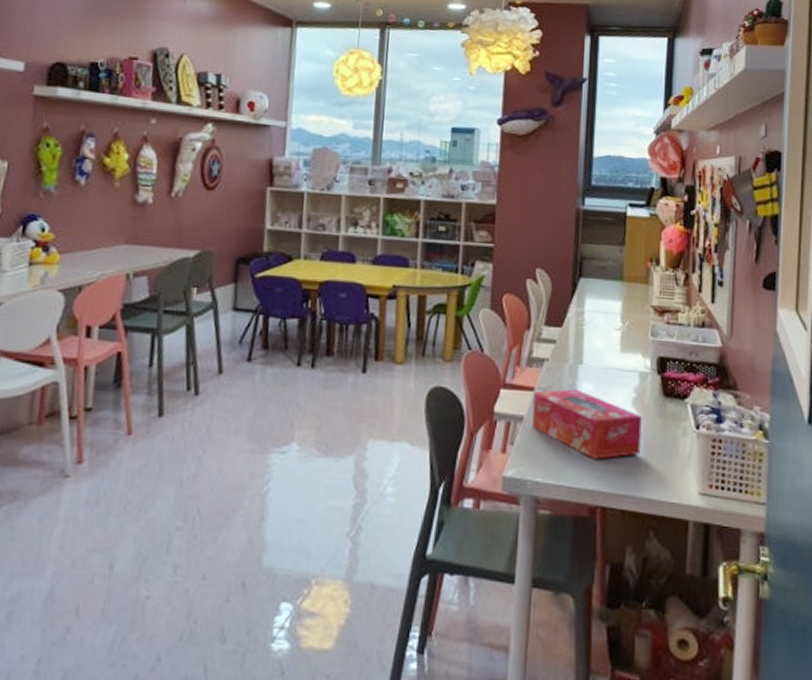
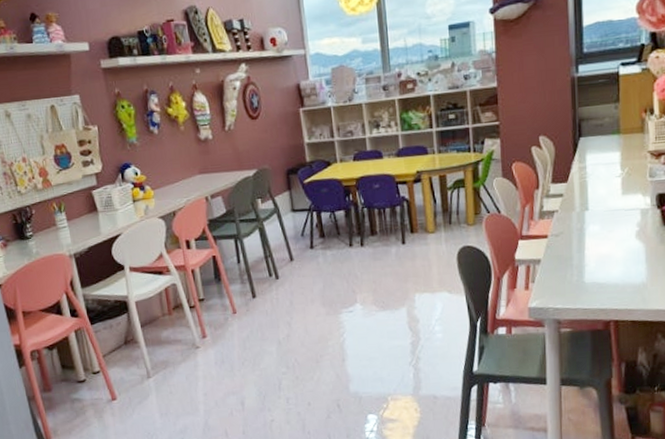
tissue box: present [532,389,642,460] -> none [548,231,646,285]

